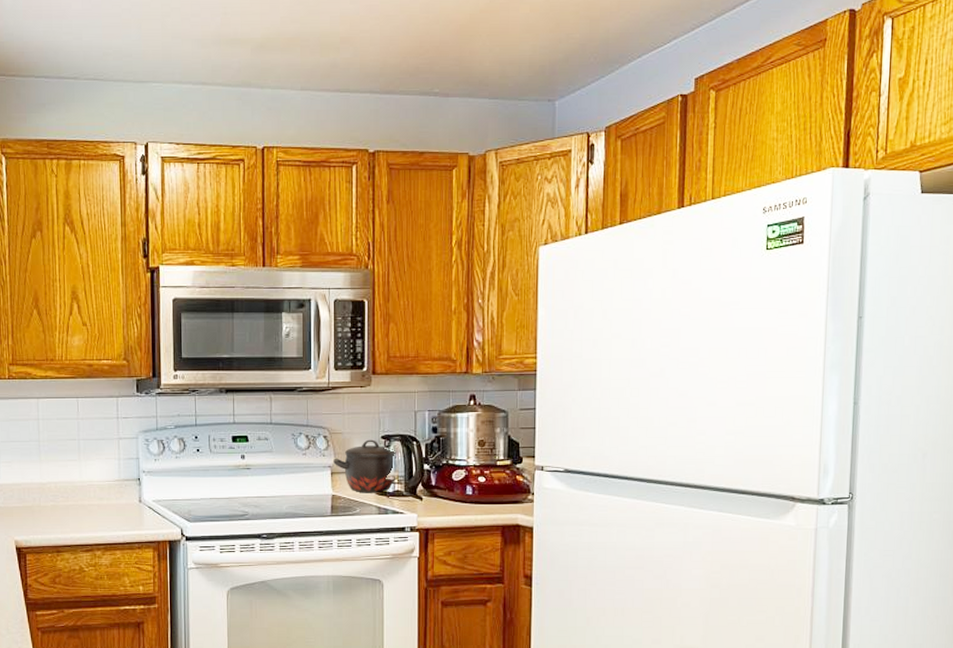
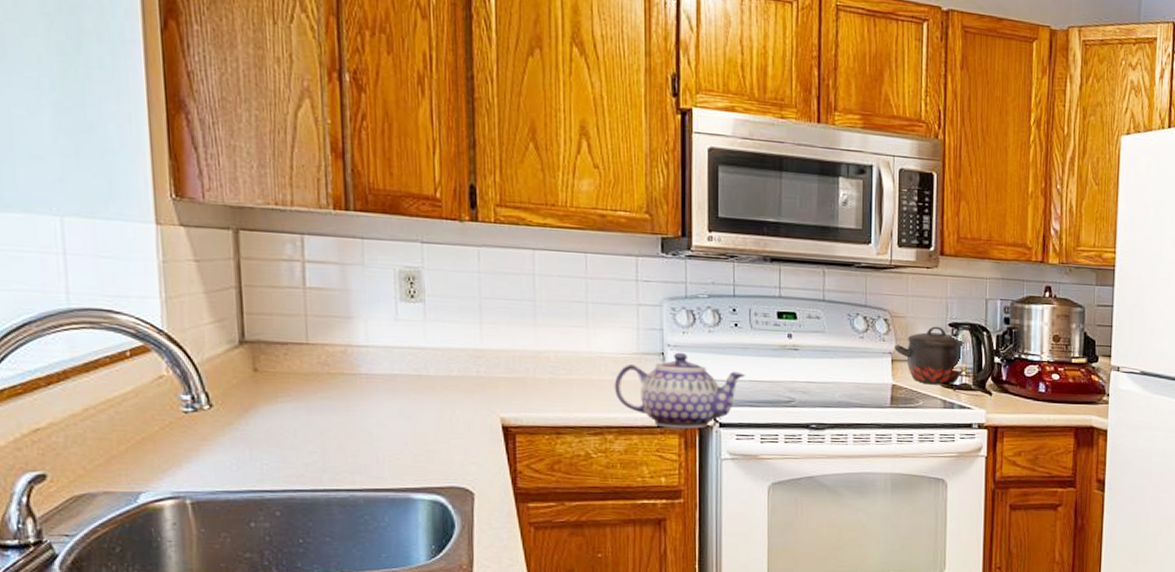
teapot: none [101,477,207,543] -> present [614,352,746,429]

